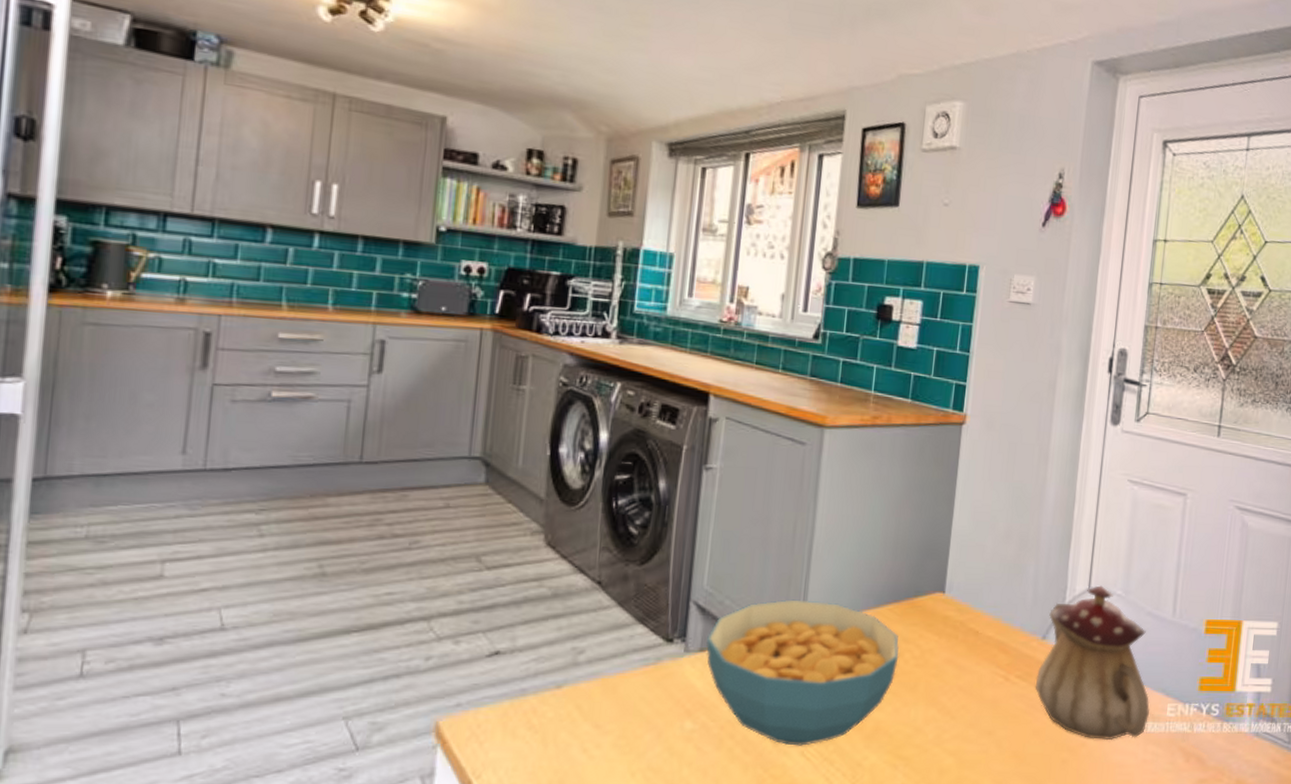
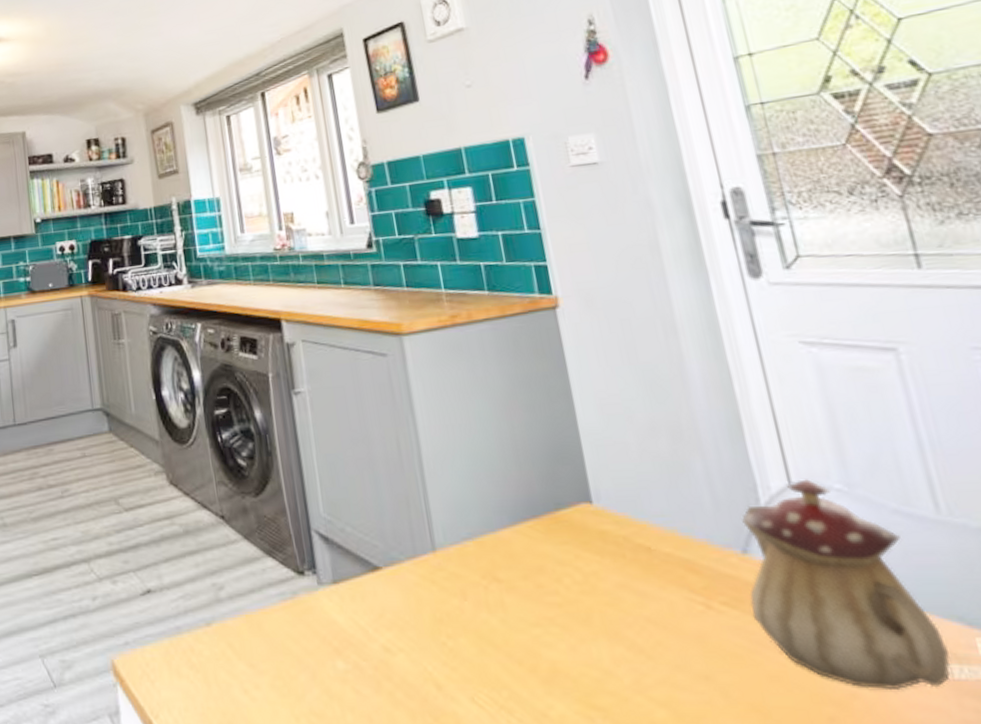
cereal bowl: present [706,599,899,746] -> none [337,522,559,691]

